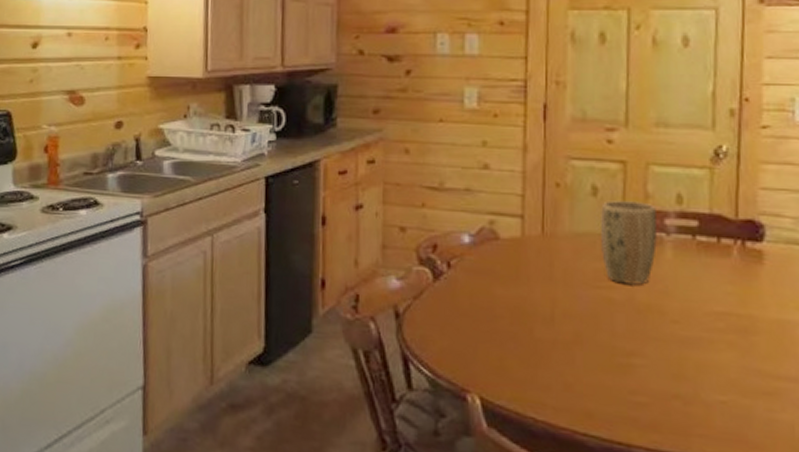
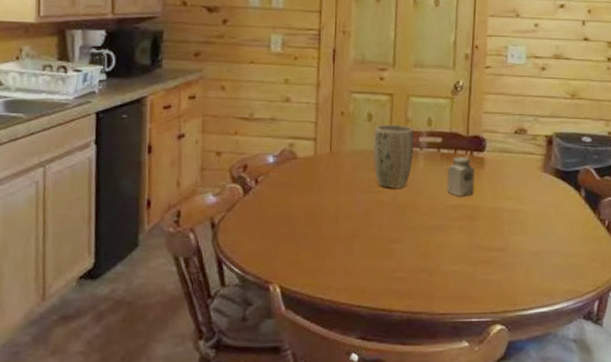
salt shaker: none [707,246,749,302] -> present [447,156,474,196]

